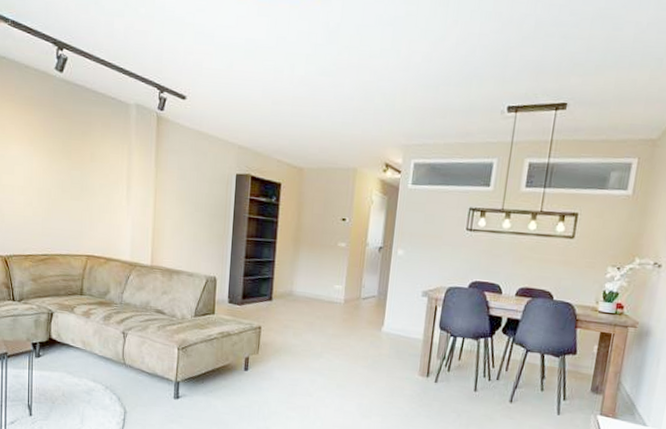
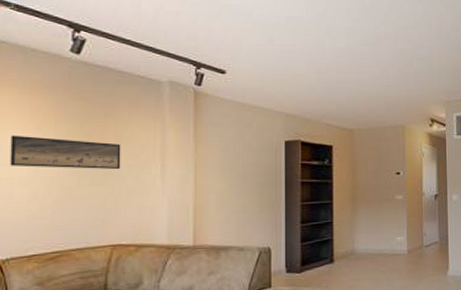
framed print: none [11,146,95,187] -> present [10,135,121,170]

